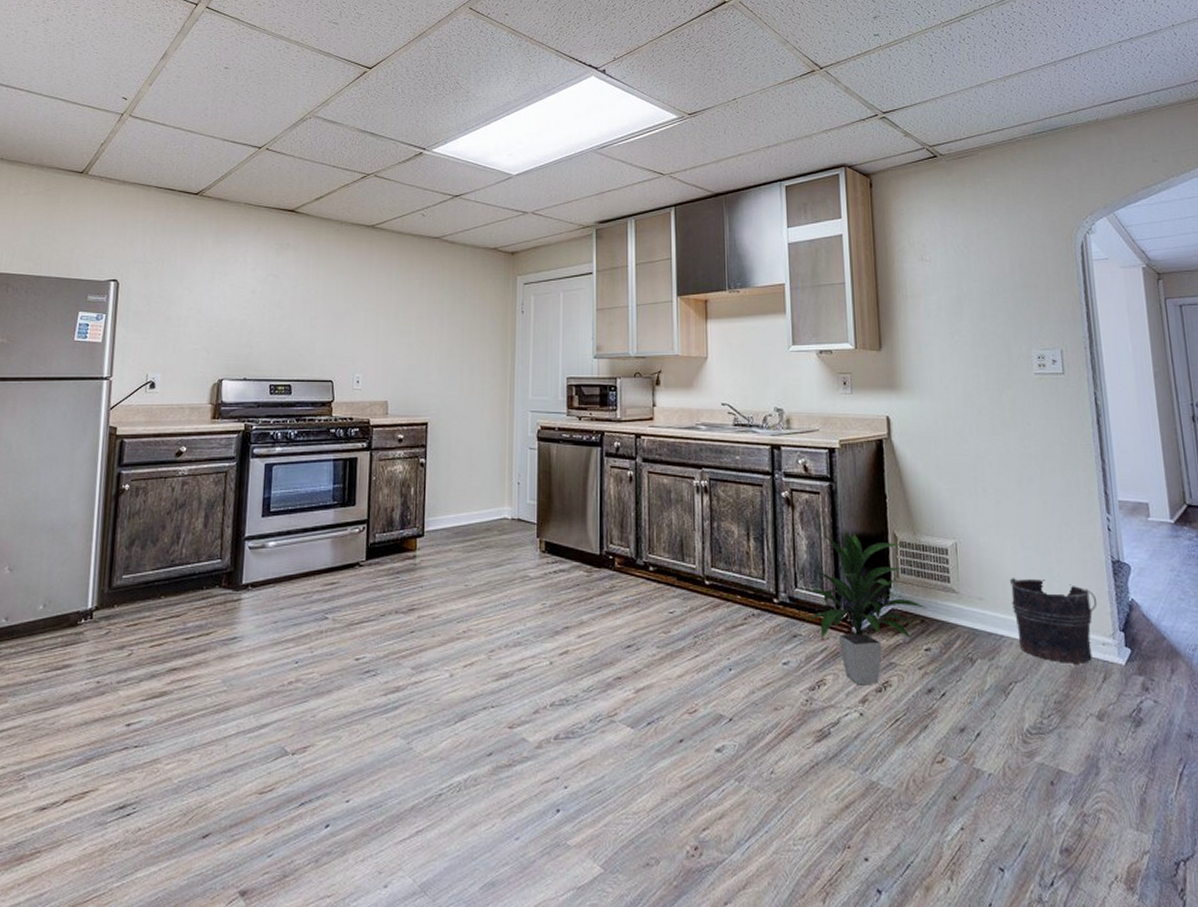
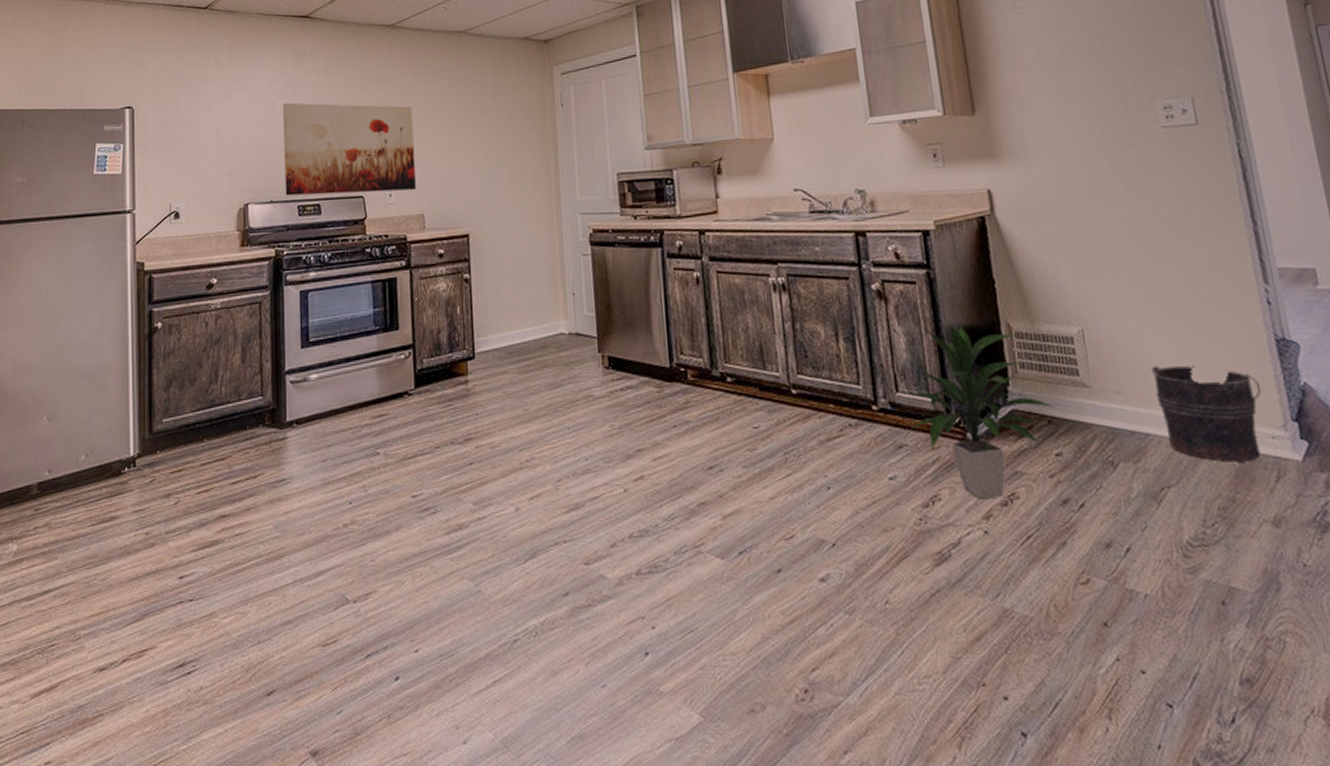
wall art: none [258,289,385,379] -> present [282,103,417,196]

